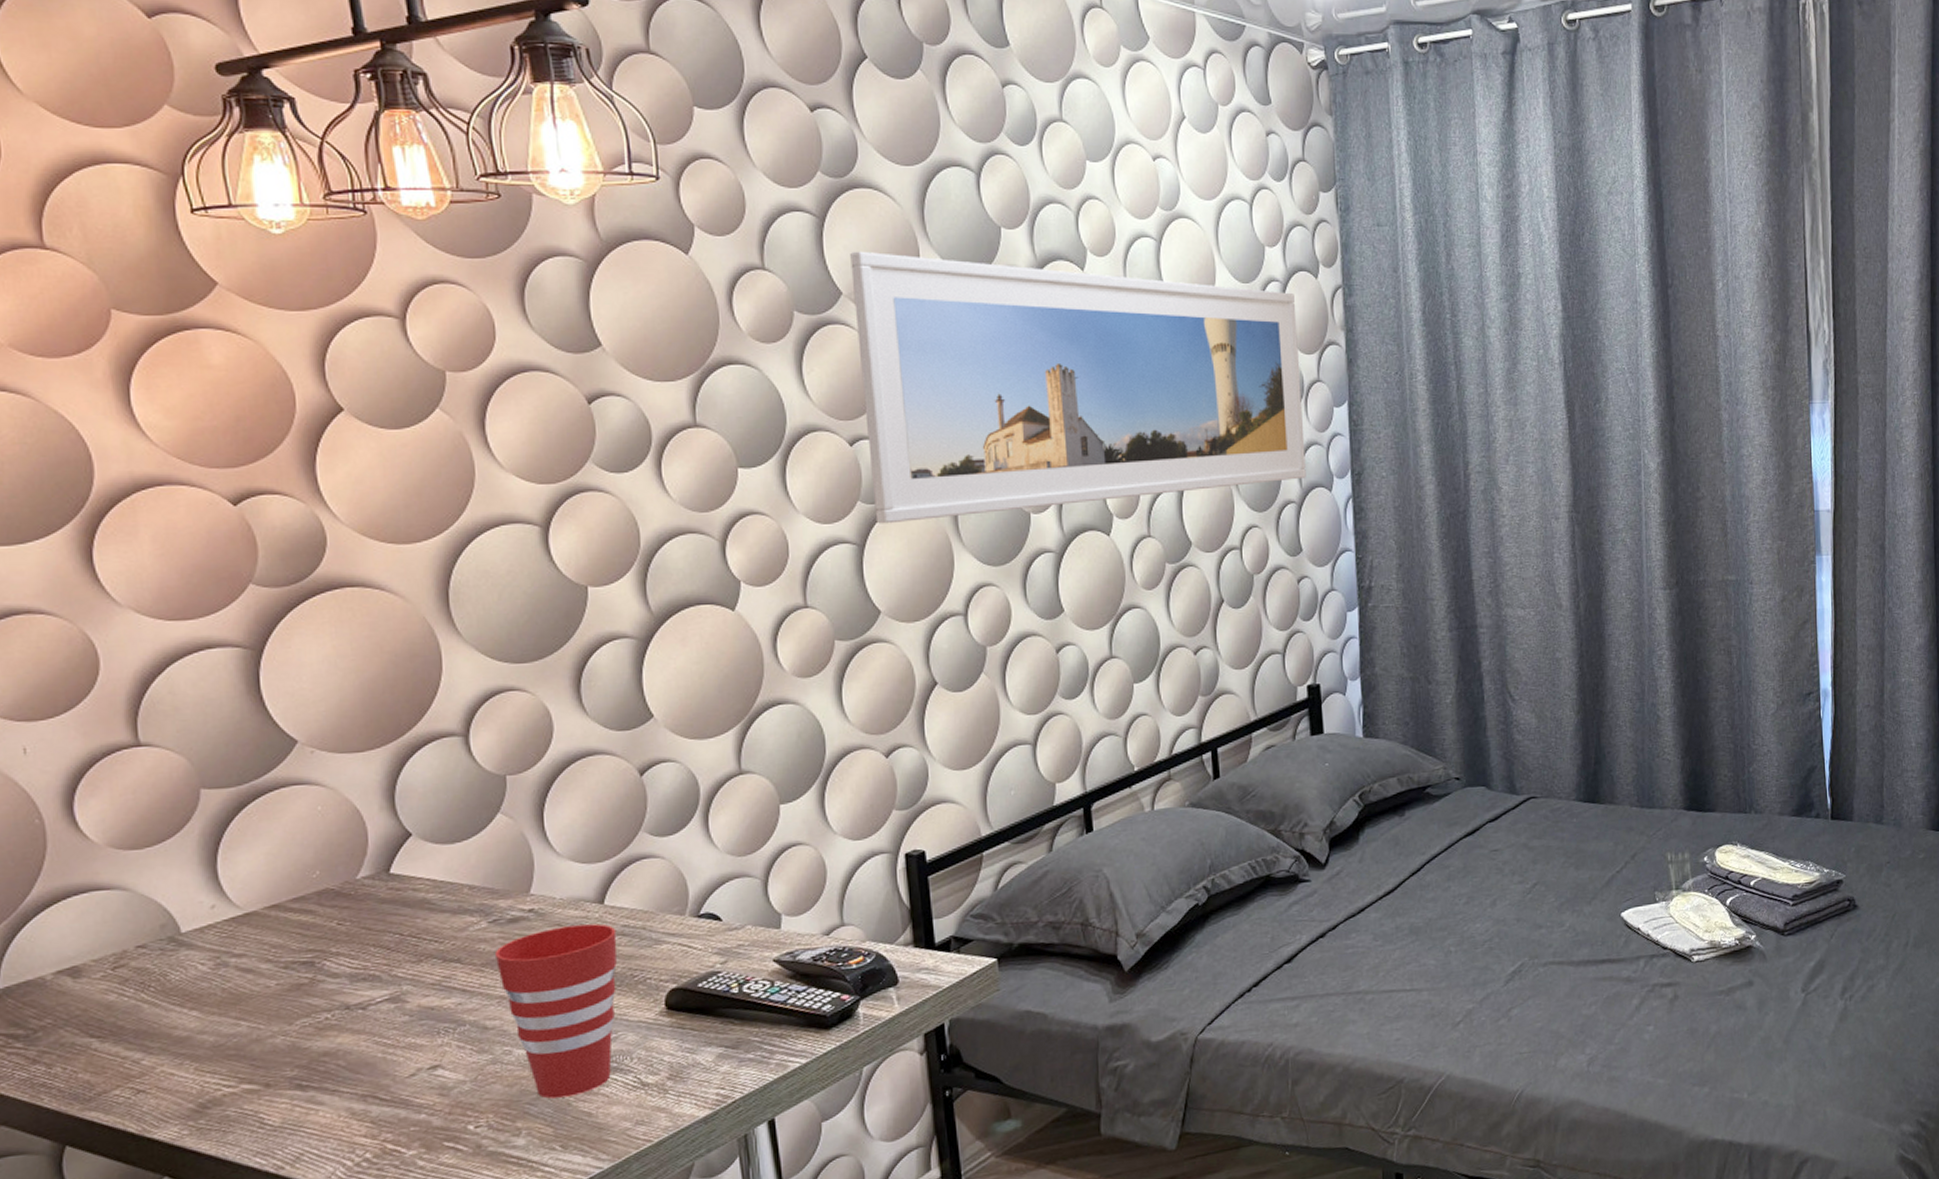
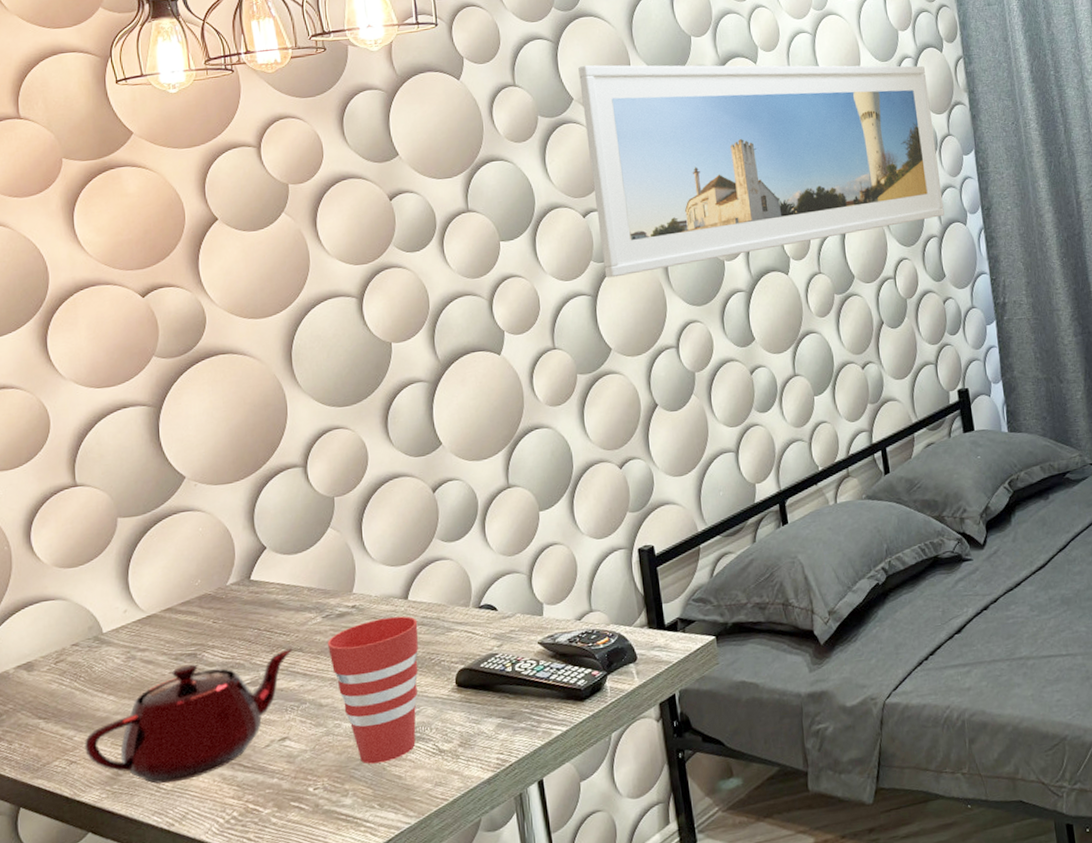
teapot: none [155,958,448,1119] -> present [84,648,293,784]

